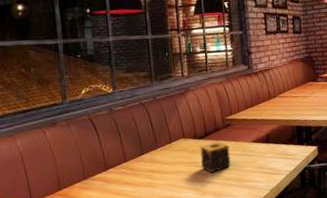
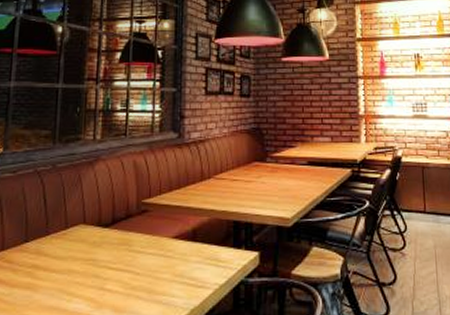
candle: present [200,141,231,173] -> none [101,232,142,278]

